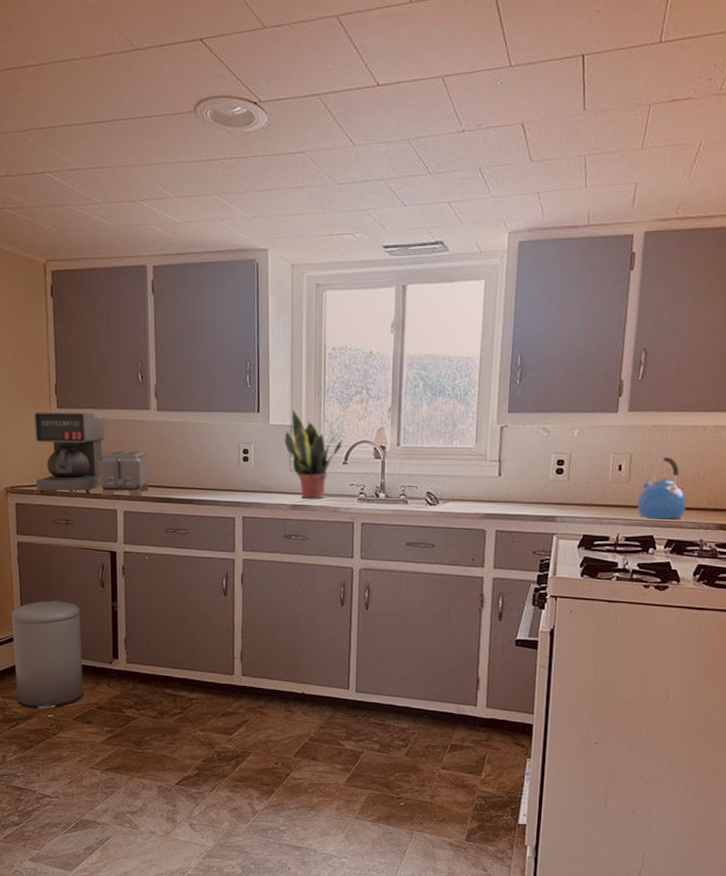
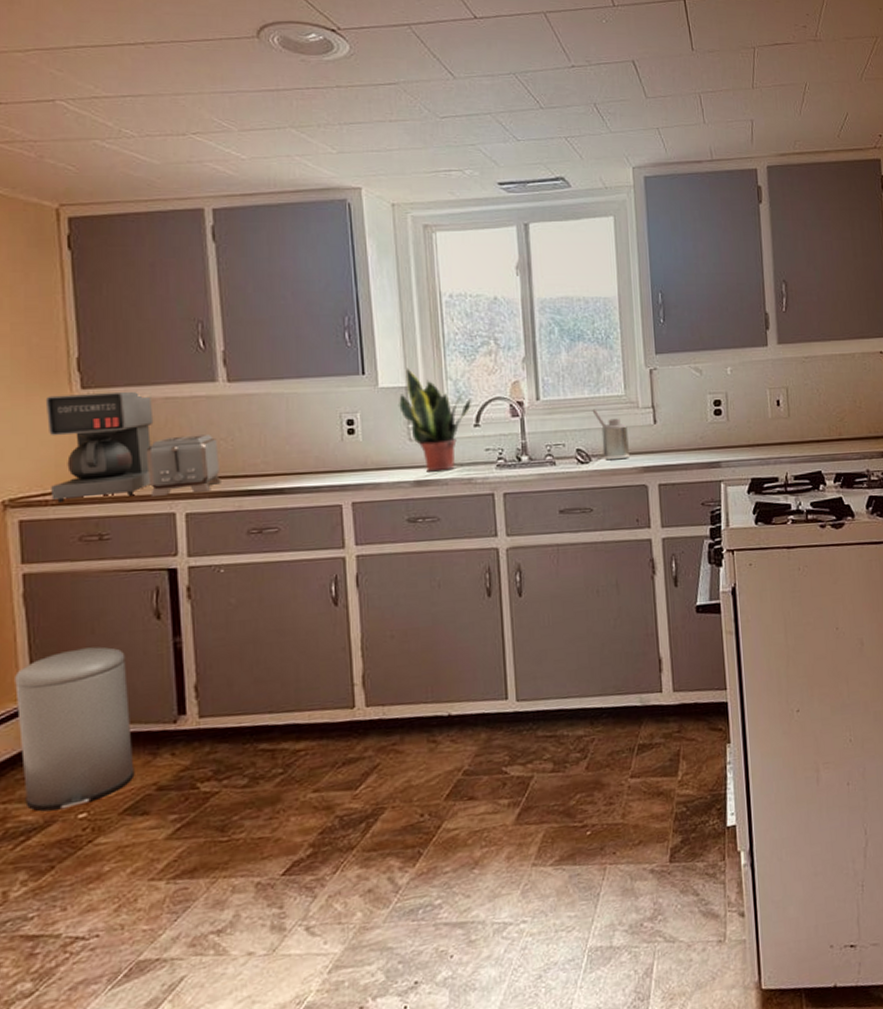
soap dispenser: none [444,458,474,505] -> present [592,408,629,461]
kettle: present [637,457,687,520] -> none [801,388,849,454]

